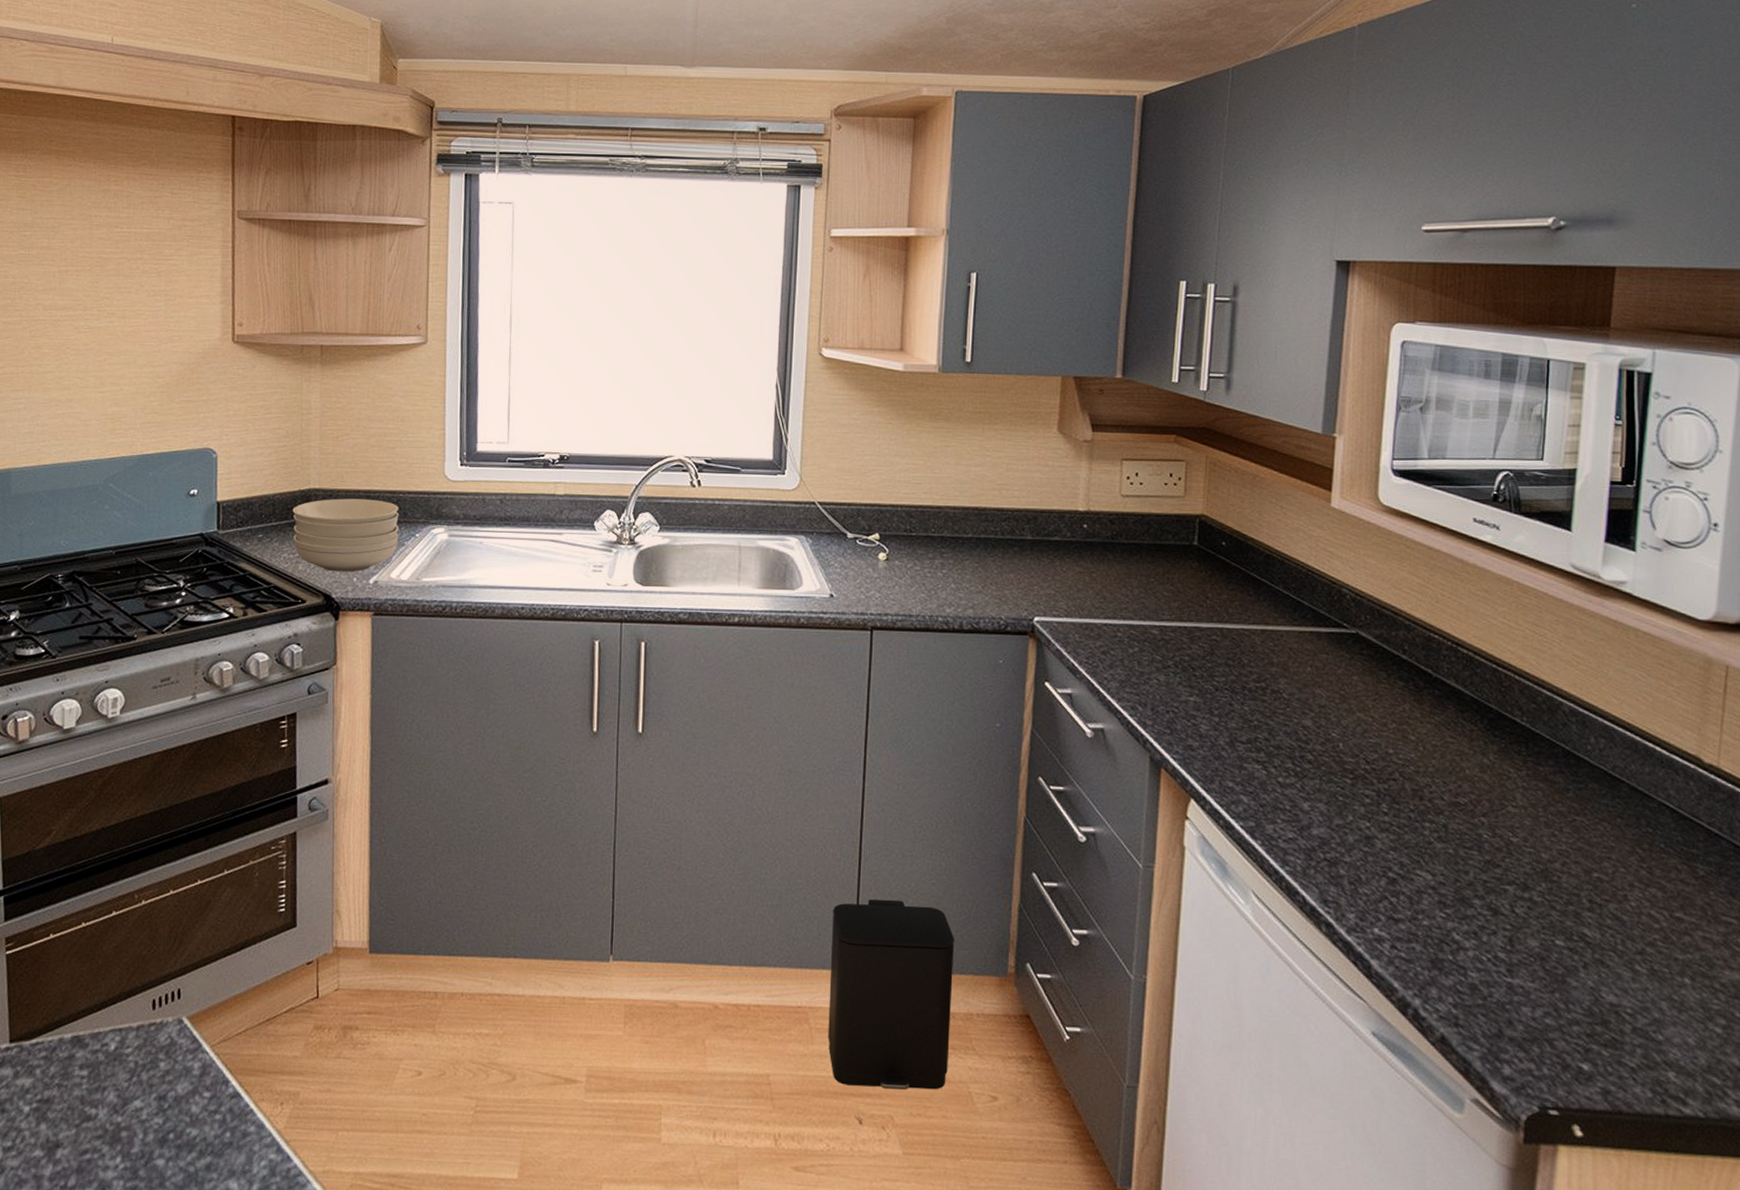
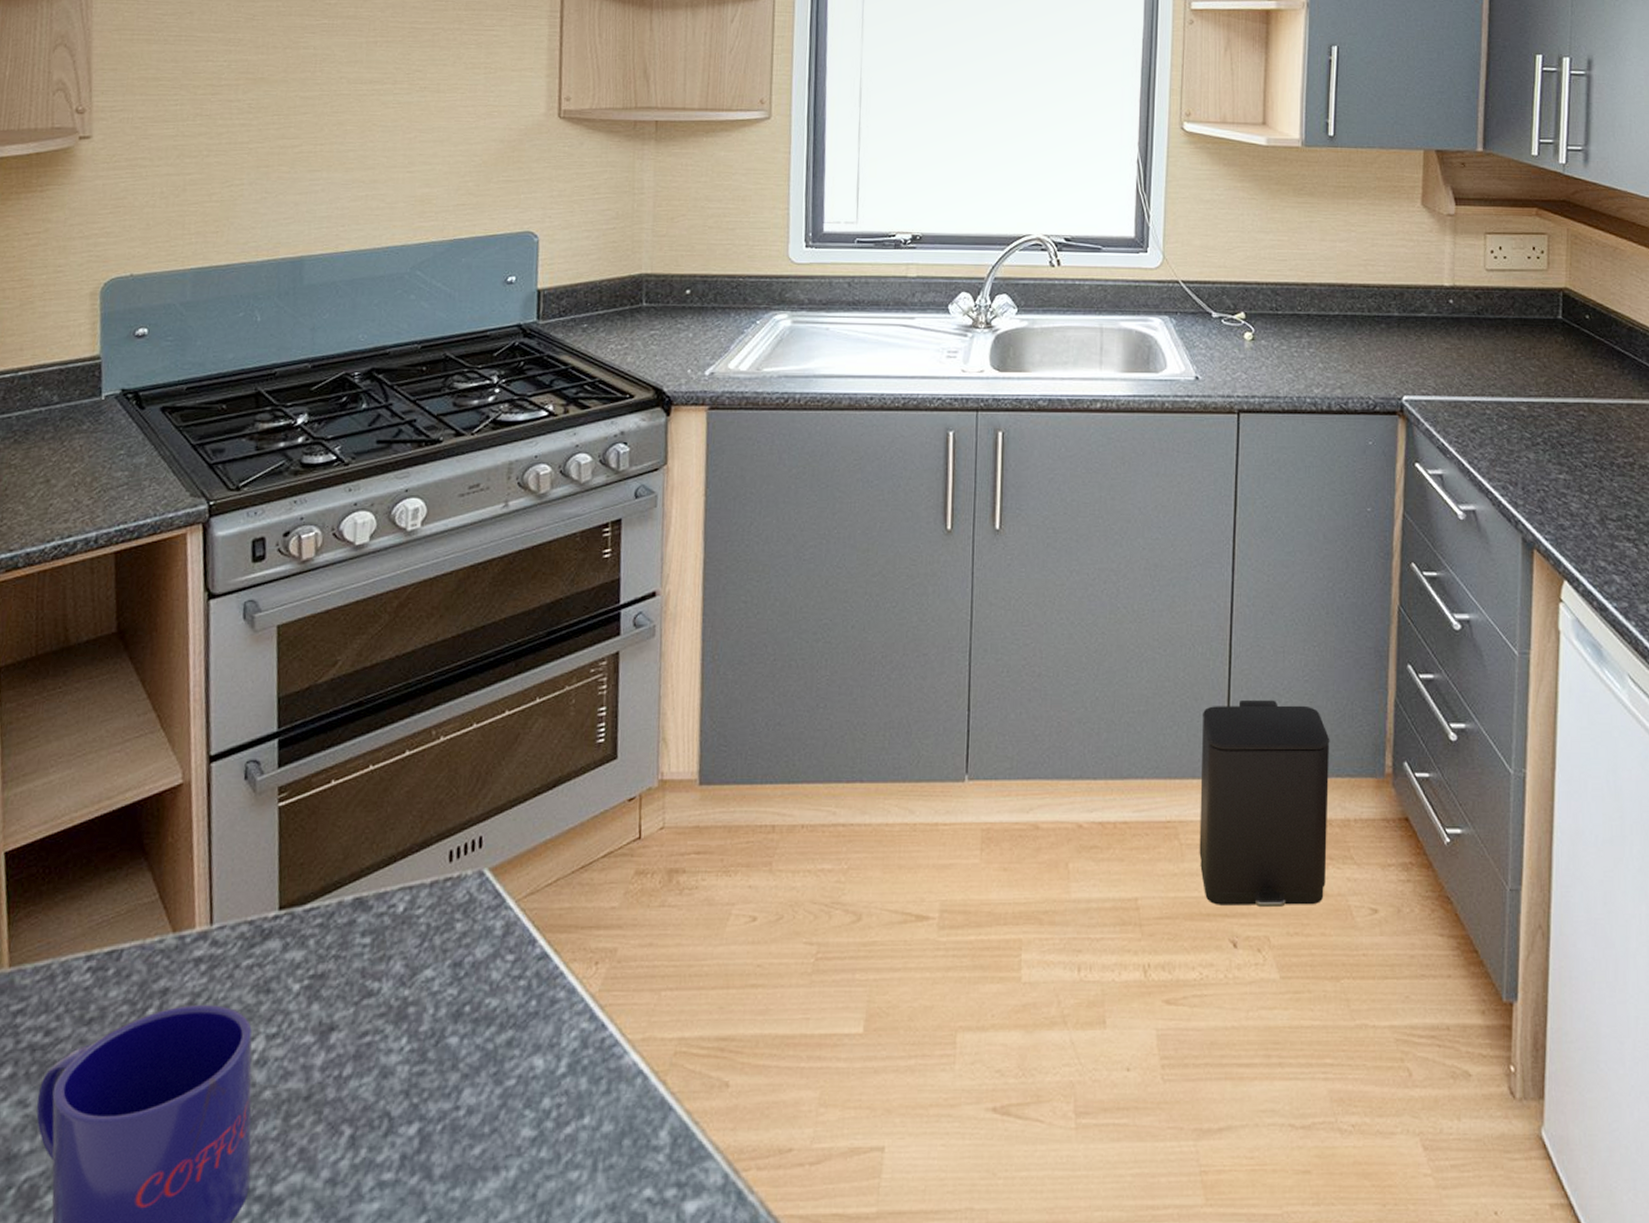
bowl: present [292,498,399,573] -> none [621,284,739,364]

